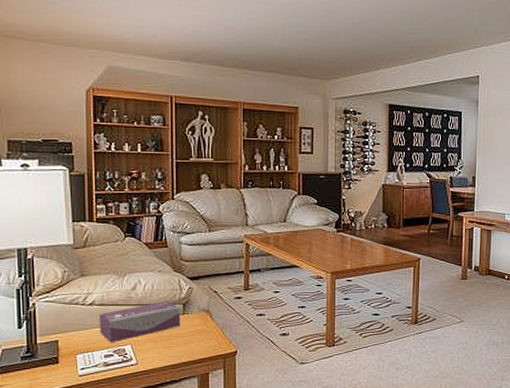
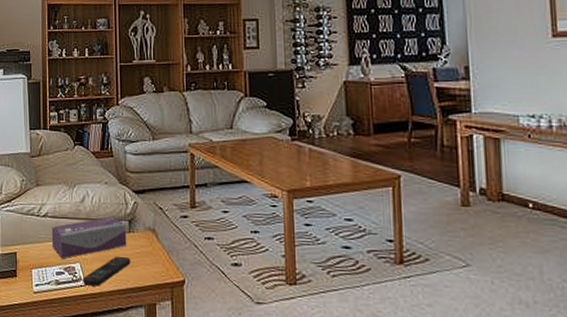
remote control: none [134,335,185,364] -> present [83,256,131,286]

